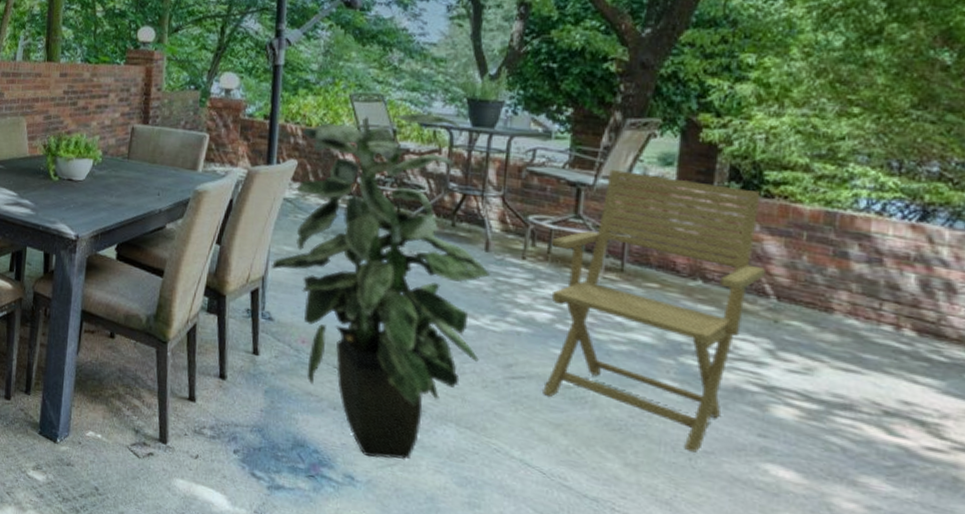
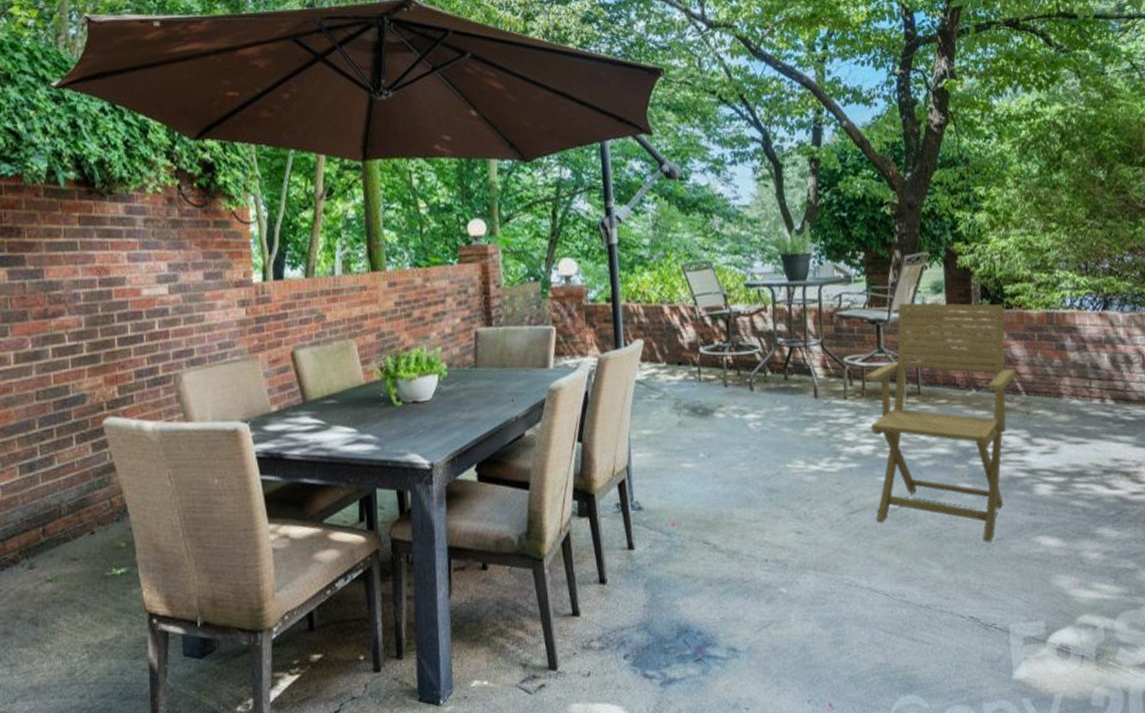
indoor plant: present [270,112,491,460] -> none [633,274,824,625]

